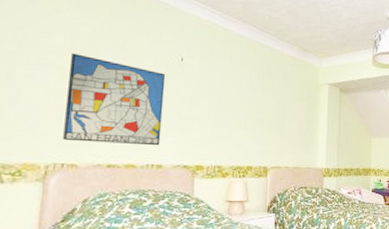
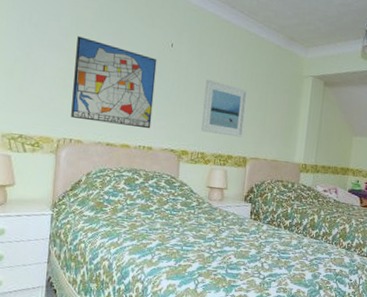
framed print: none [217,91,265,147] -> present [201,79,248,138]

